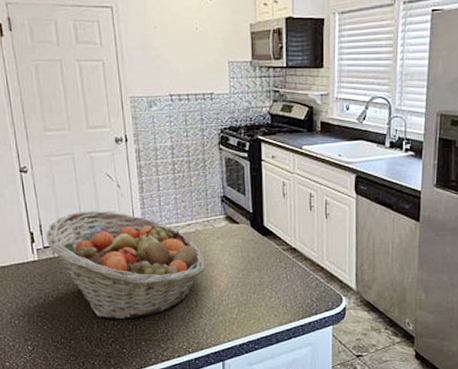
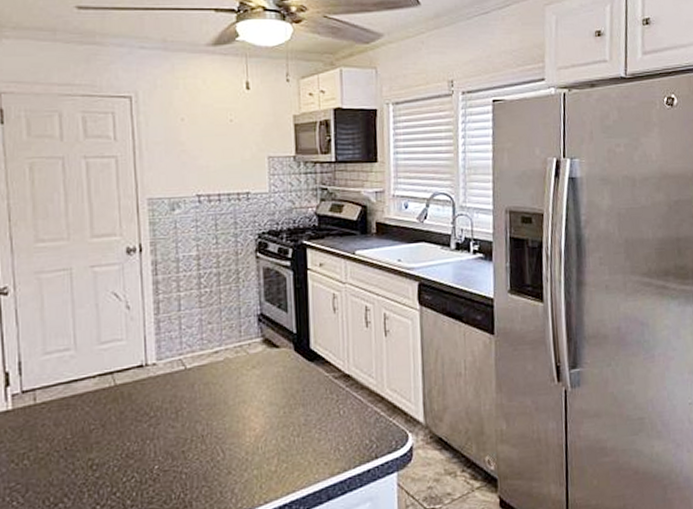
fruit basket: present [45,211,205,320] -> none [25,339,237,485]

